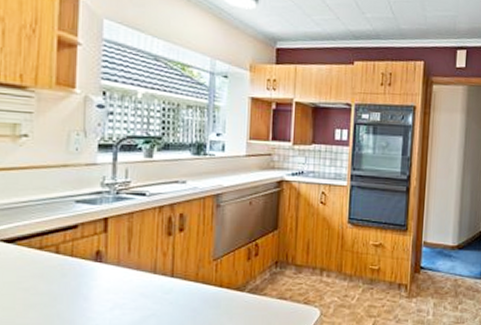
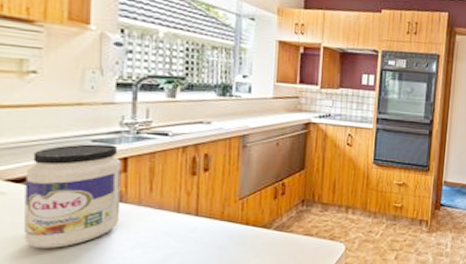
jar: none [14,204,102,308] -> present [24,144,122,249]

